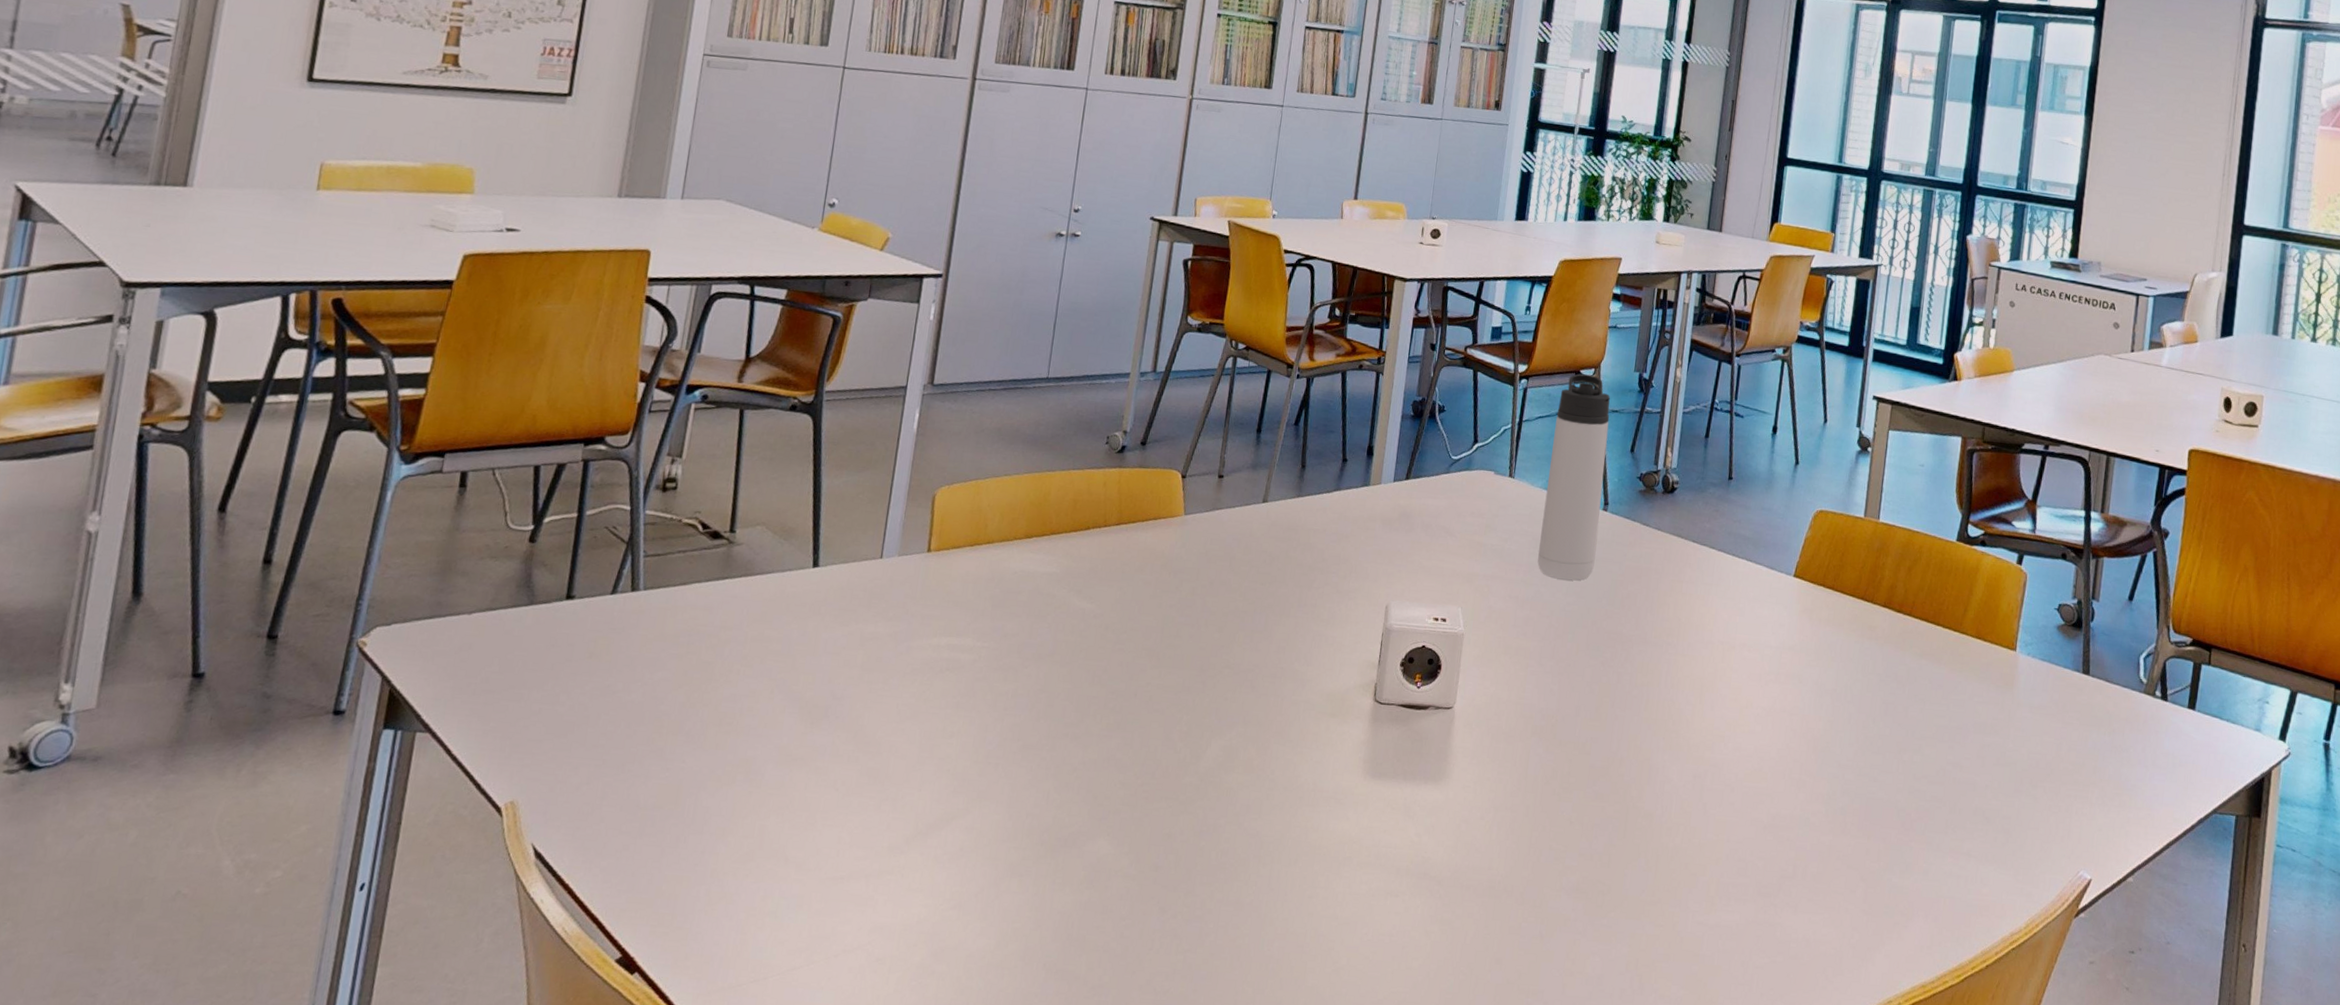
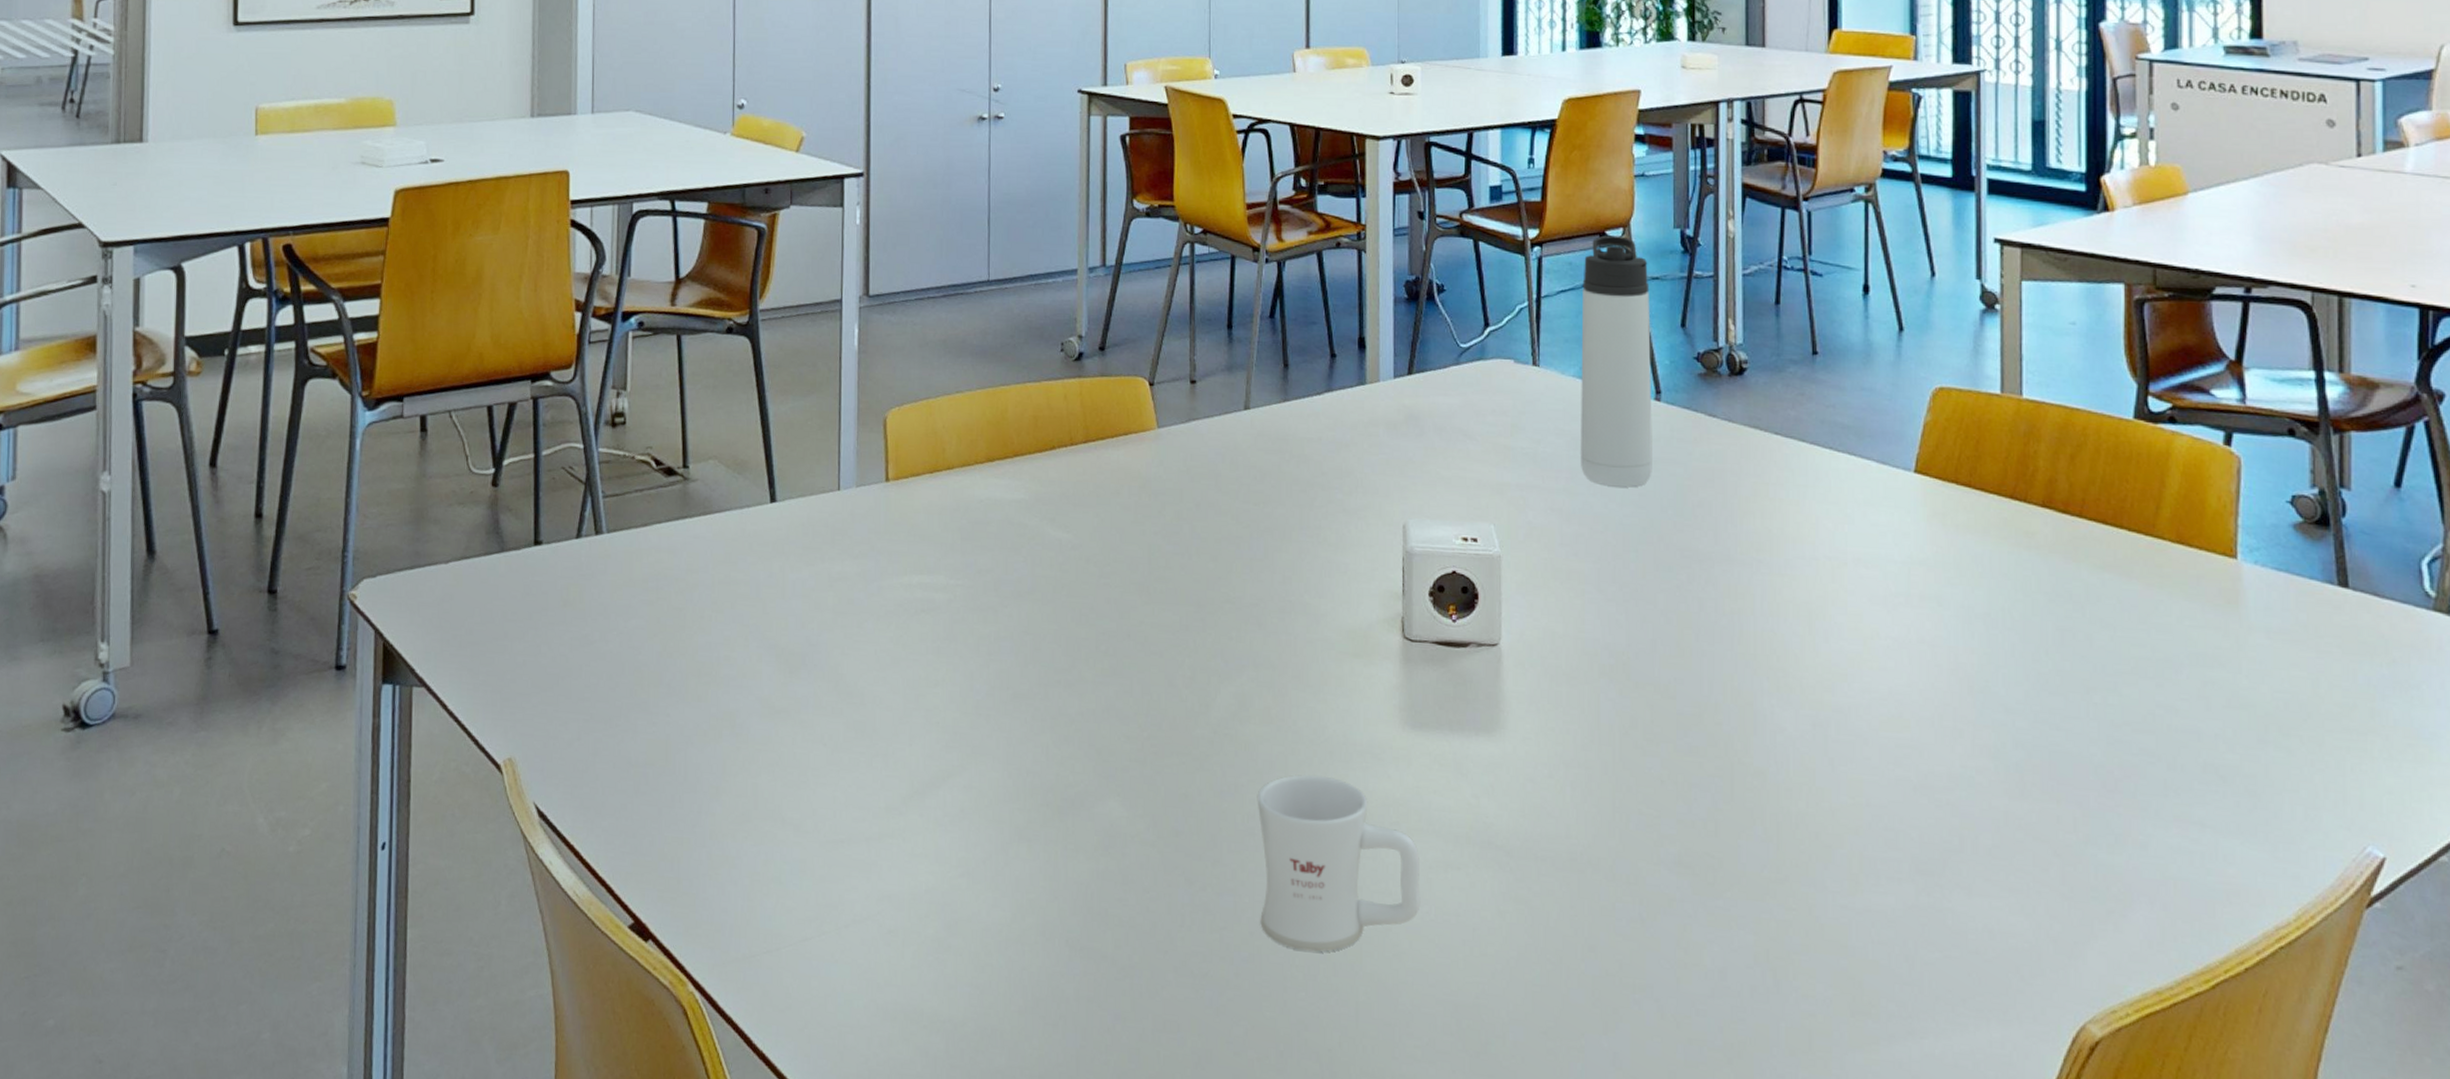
mug: none [1221,816,1365,970] -> present [1257,774,1421,952]

